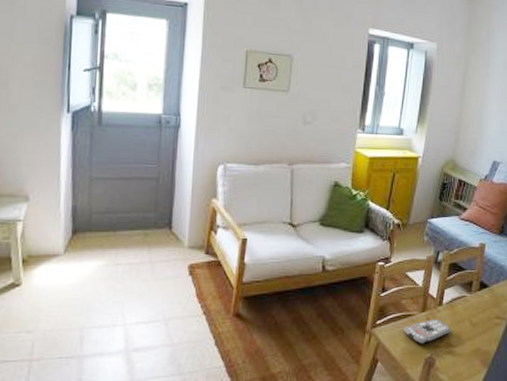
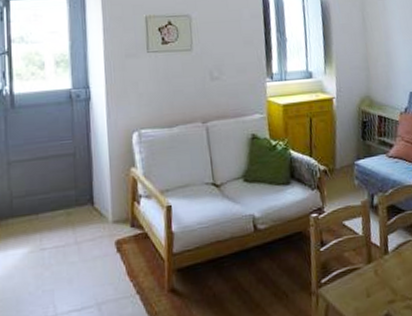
remote control: present [404,319,451,344] -> none [352,269,404,301]

